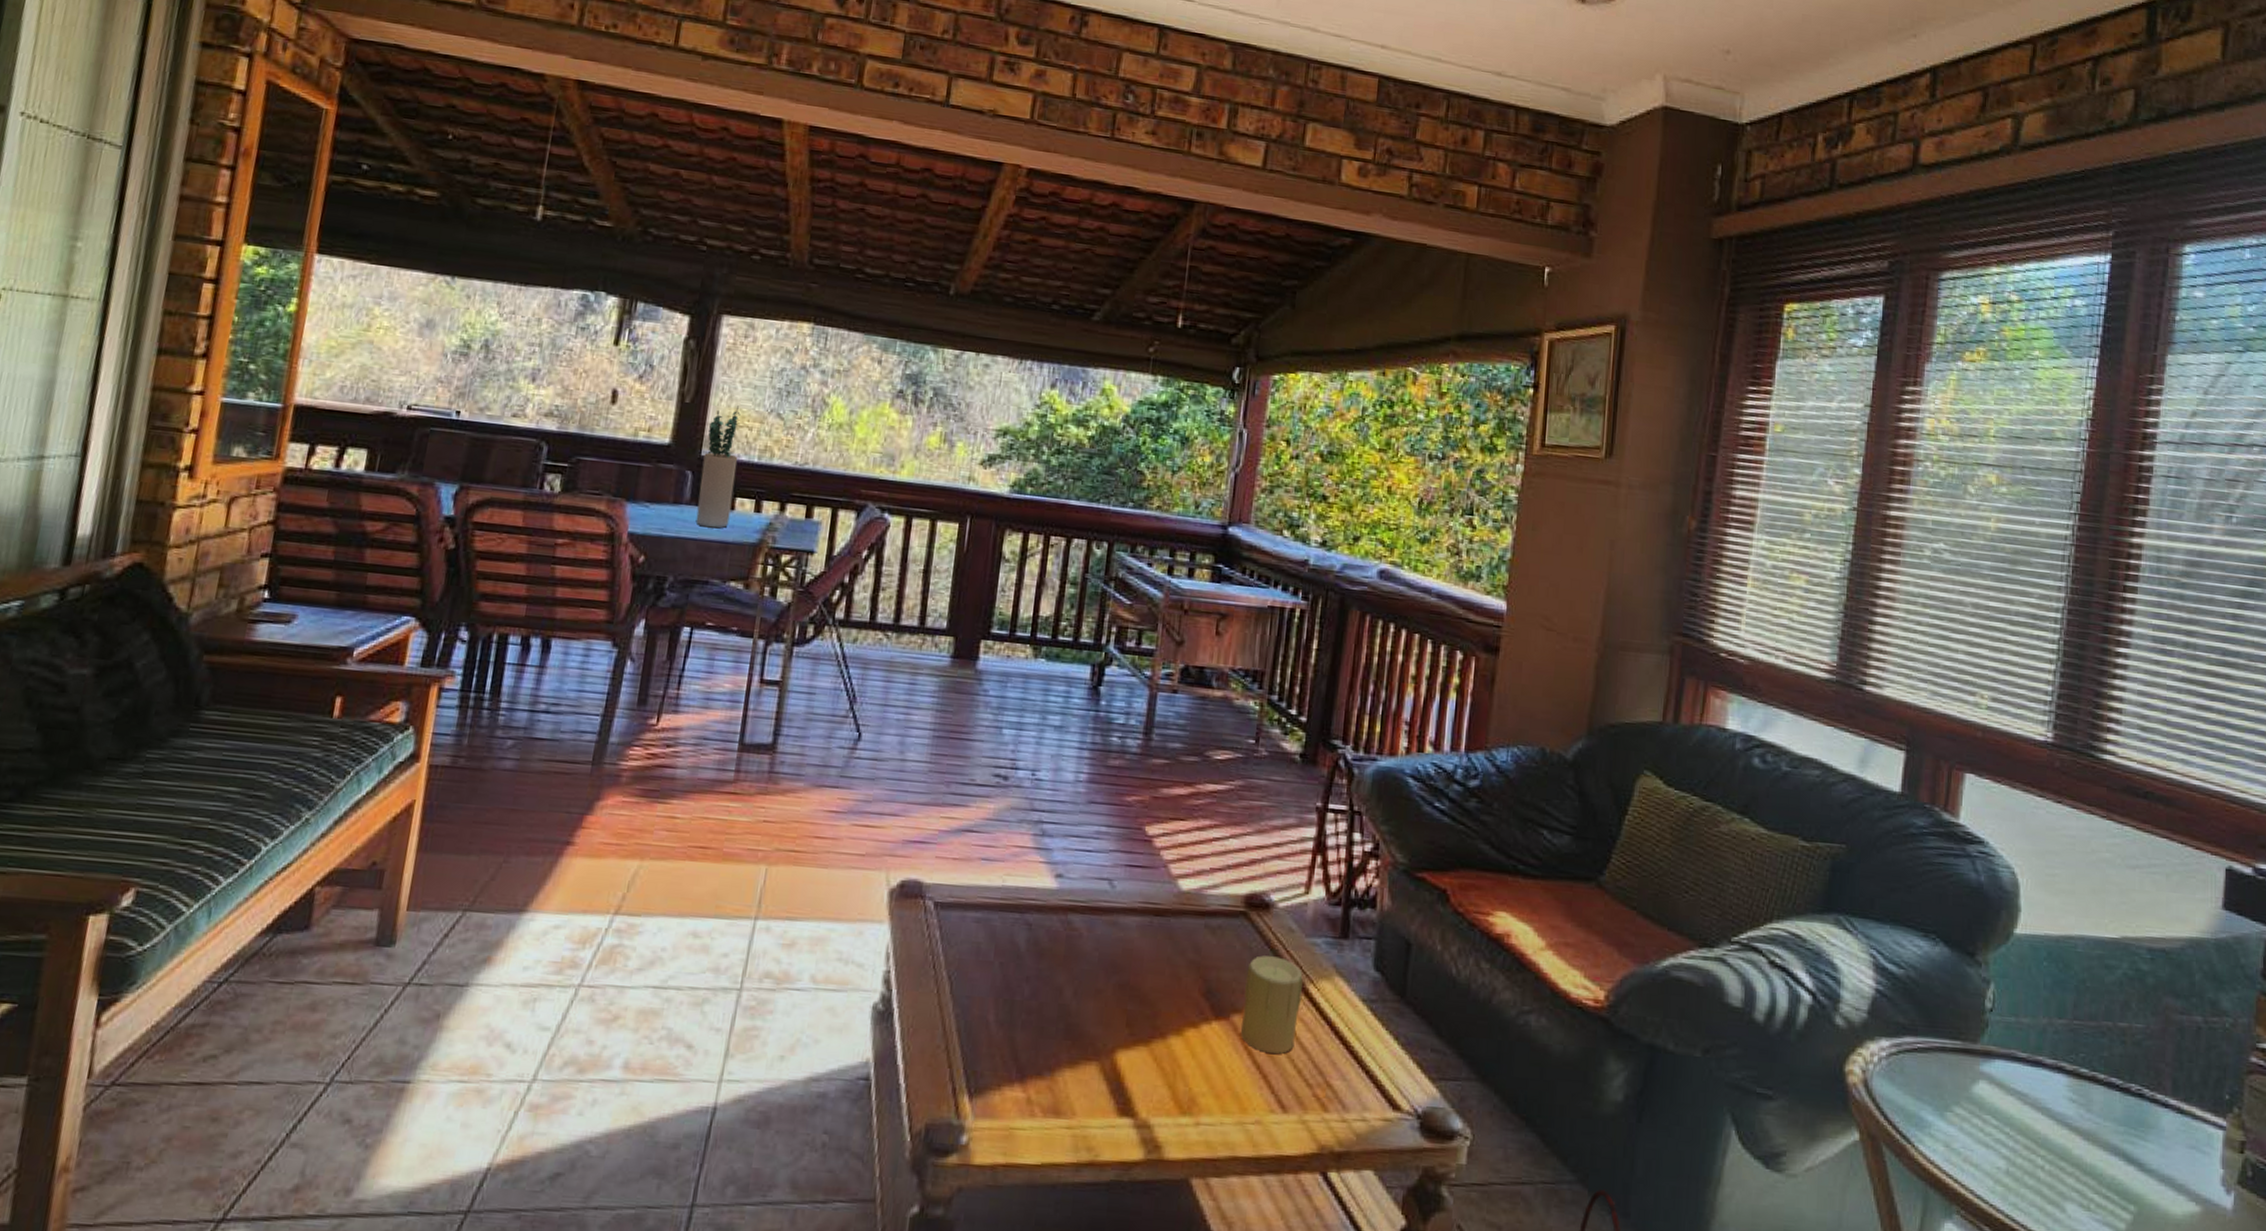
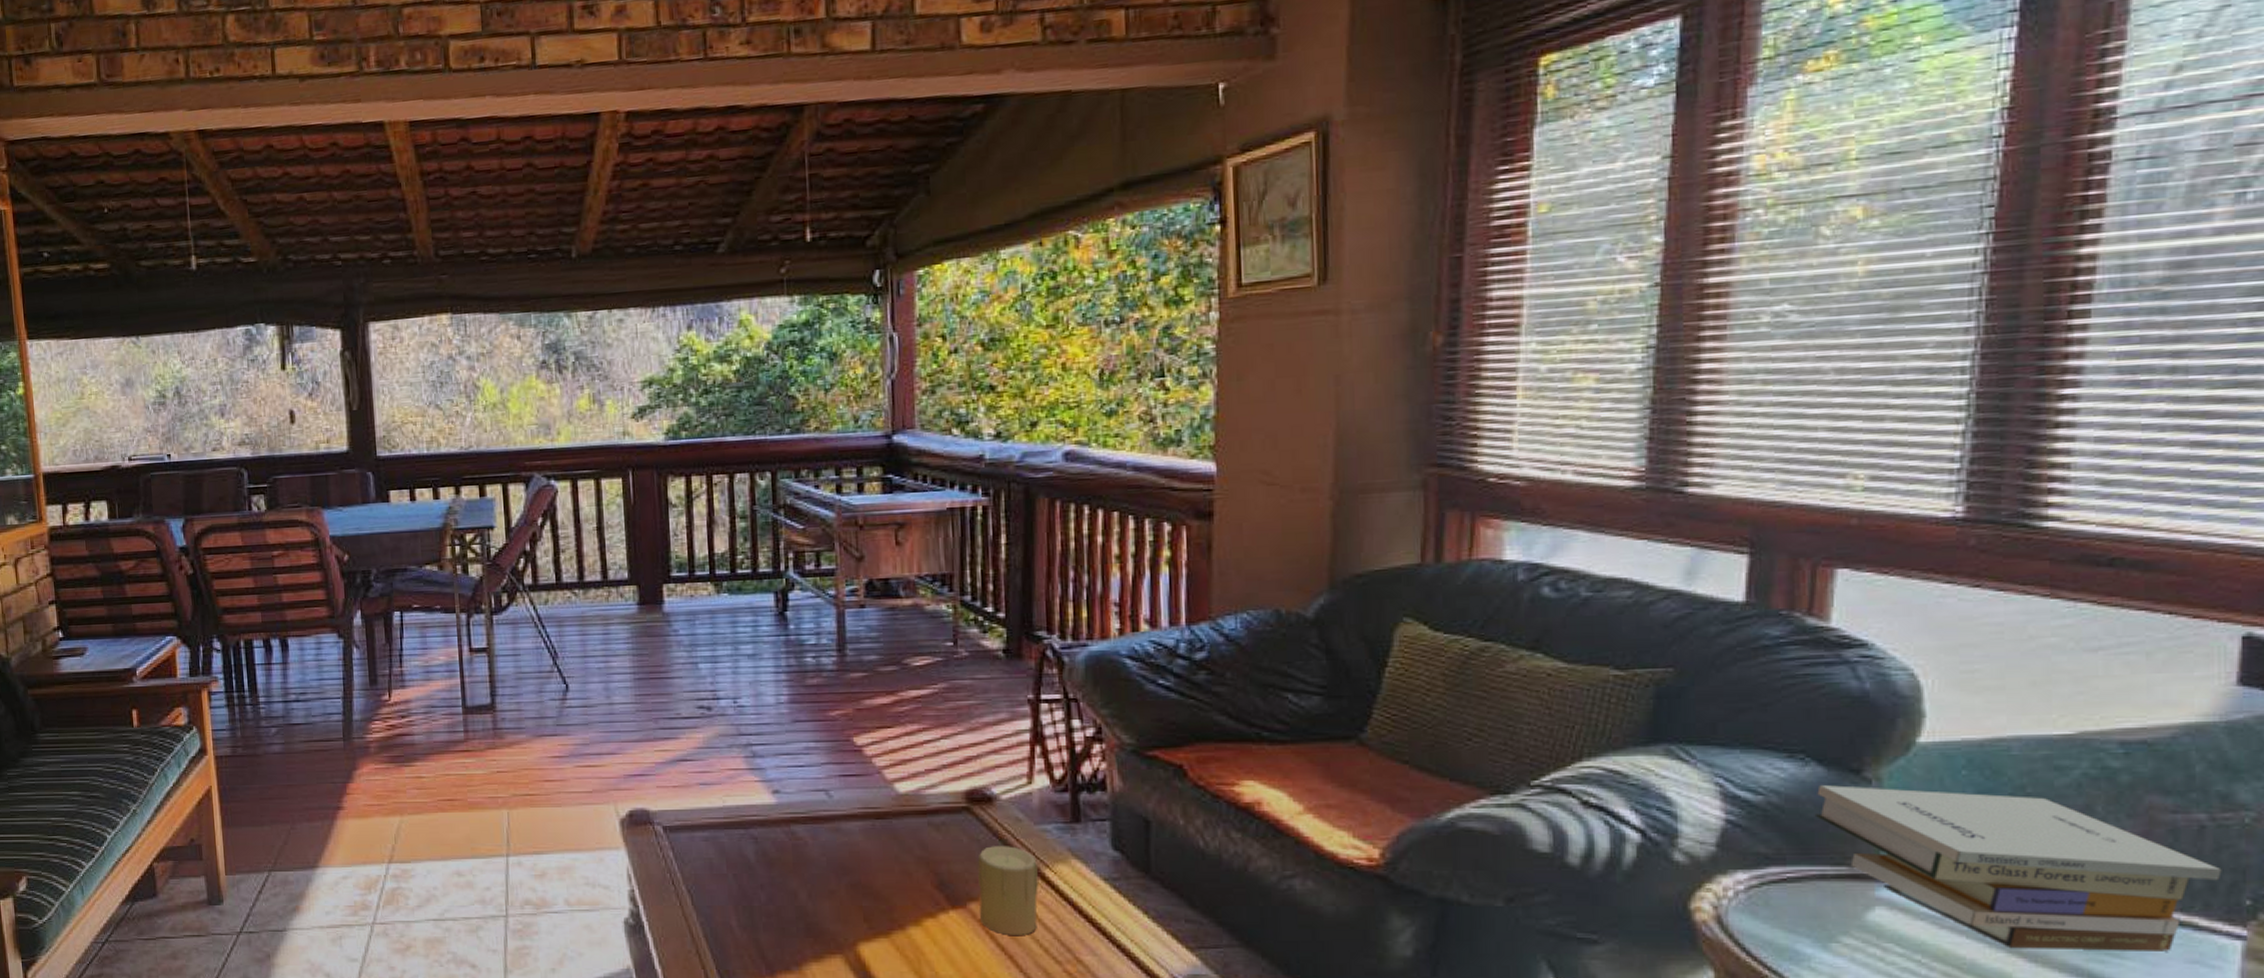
vase: present [695,405,741,529] -> none [378,404,414,521]
books: none [1940,965,2211,1137] -> present [1814,785,2222,951]

